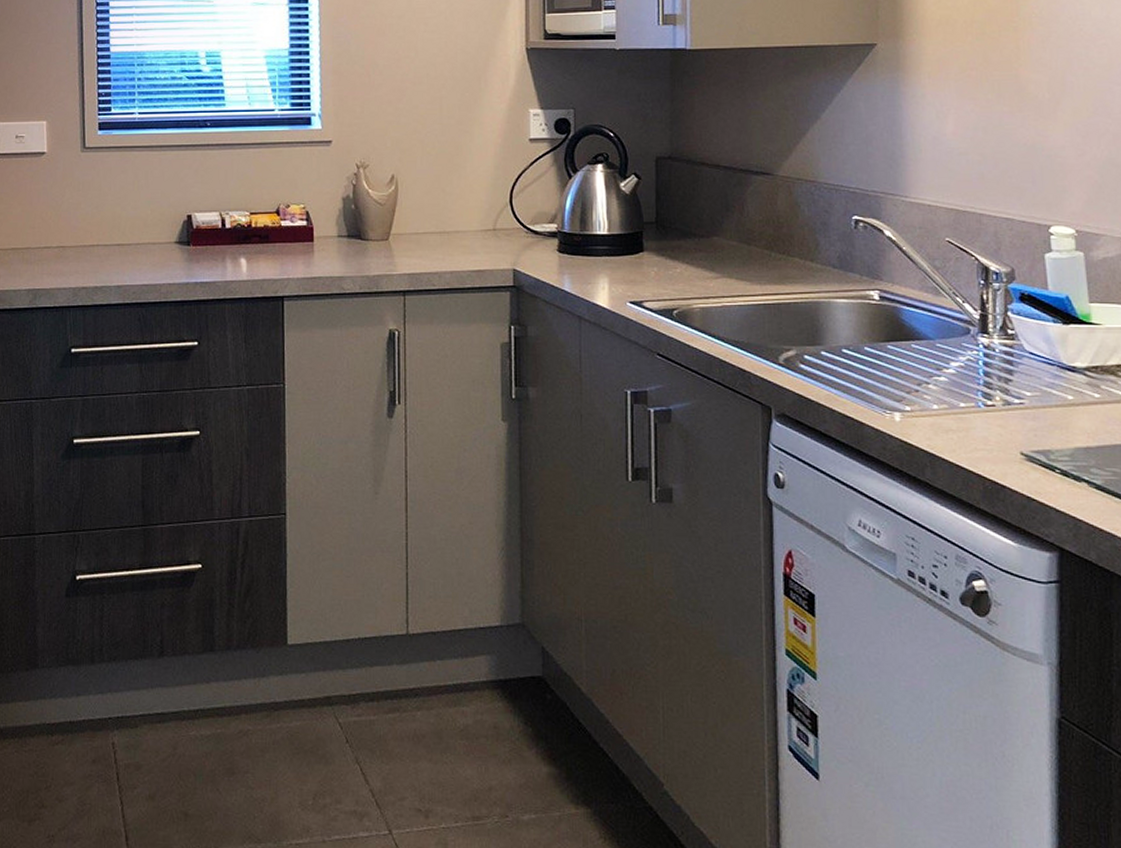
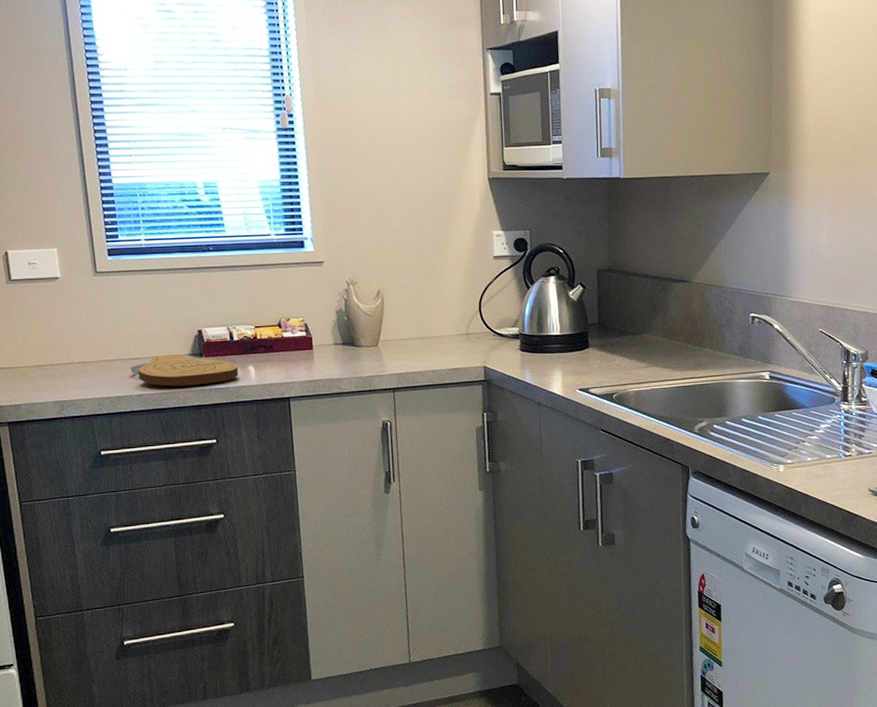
cutting board: none [111,242,229,278] -> present [130,354,239,387]

